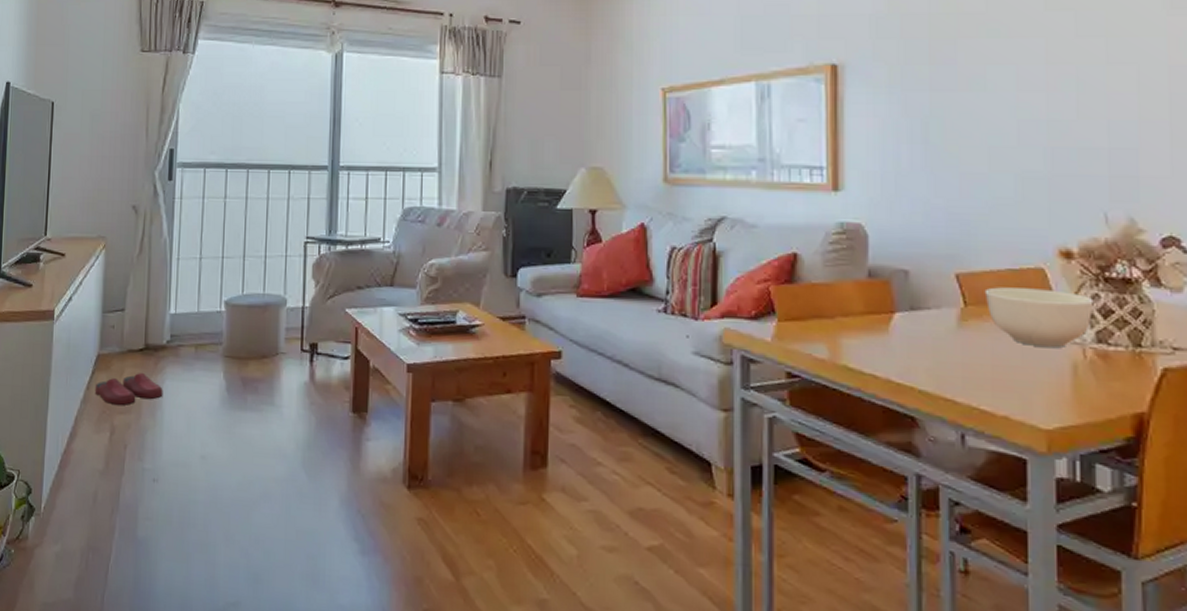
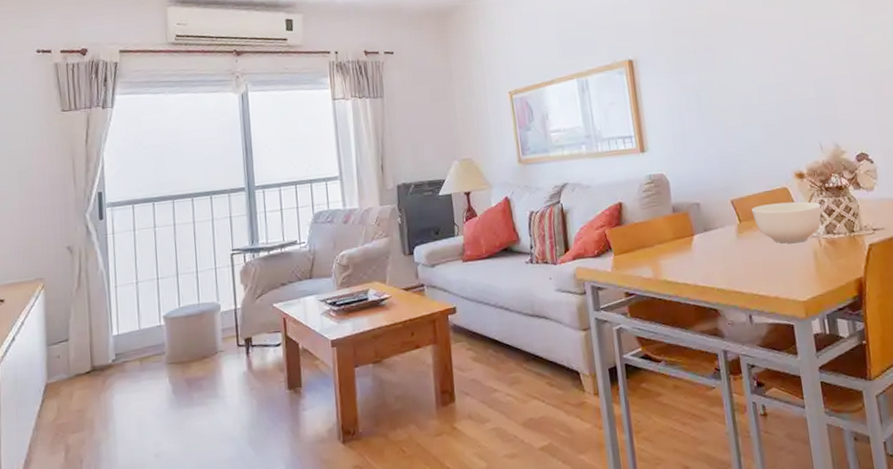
slippers: present [94,373,163,405] -> none [46,392,113,426]

